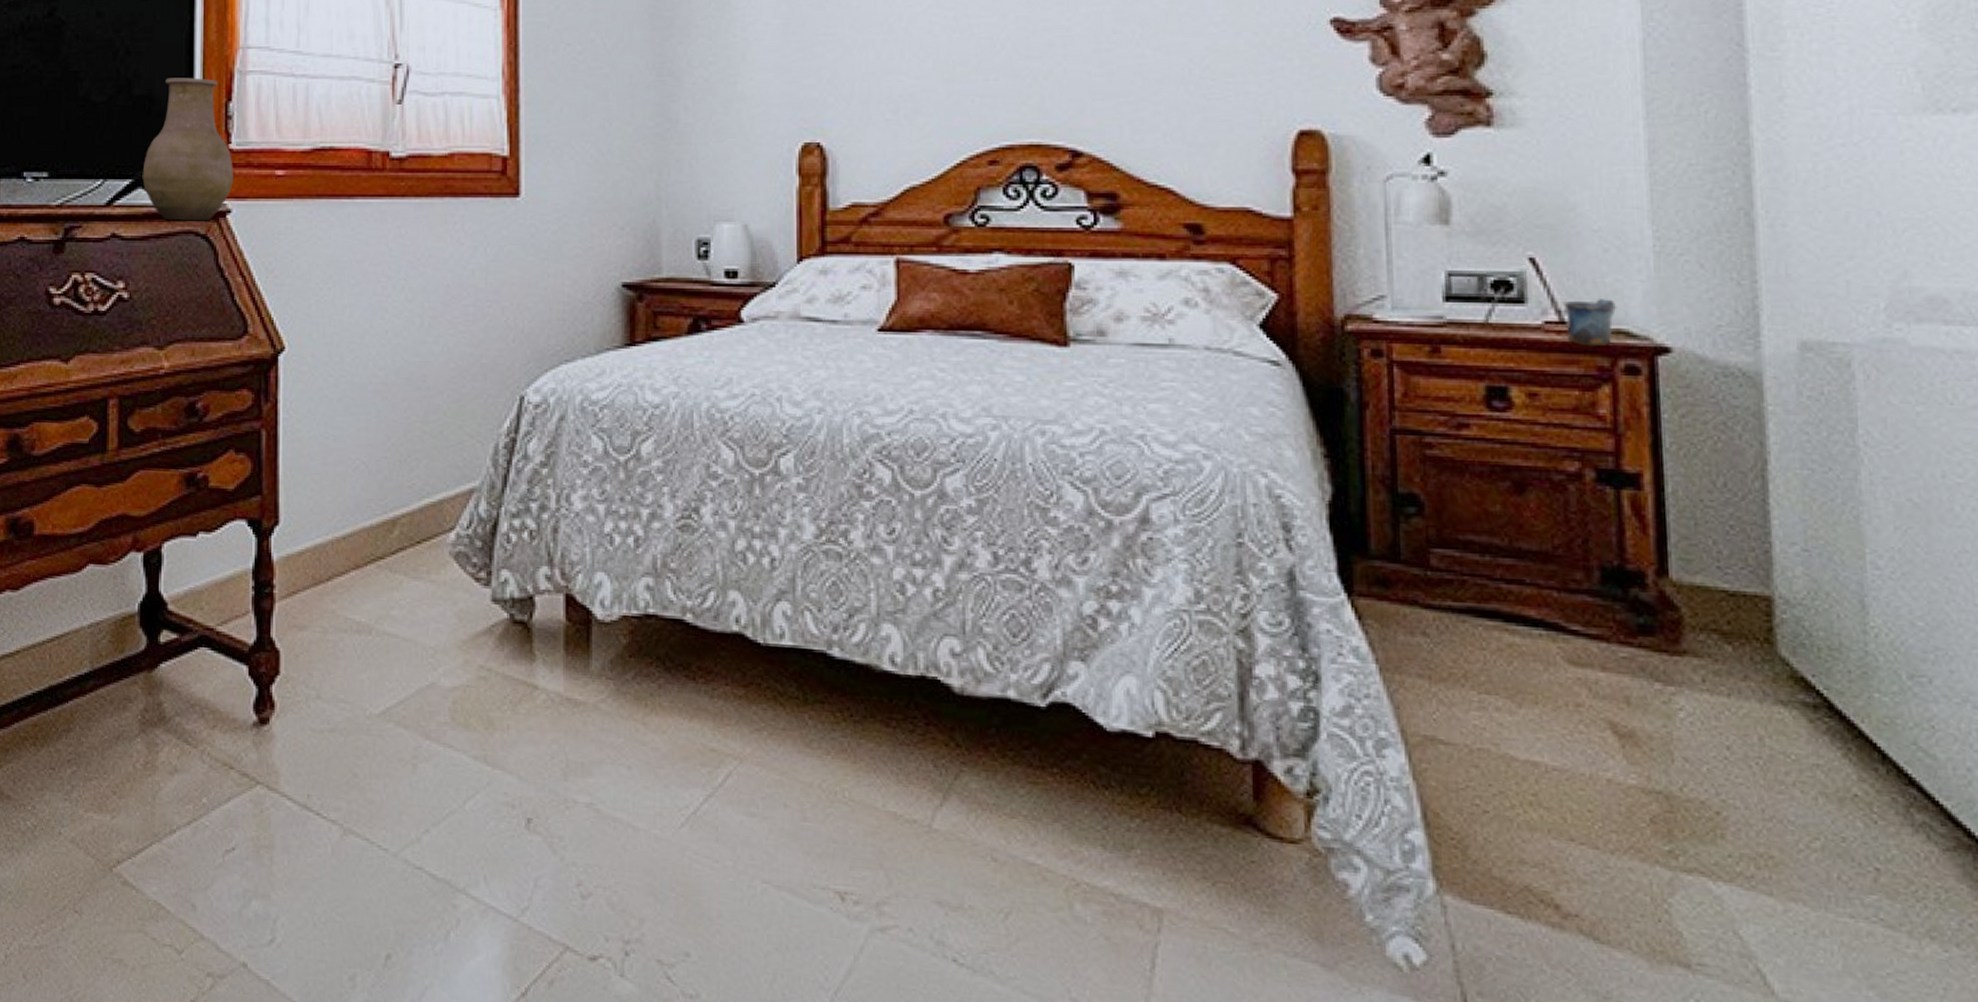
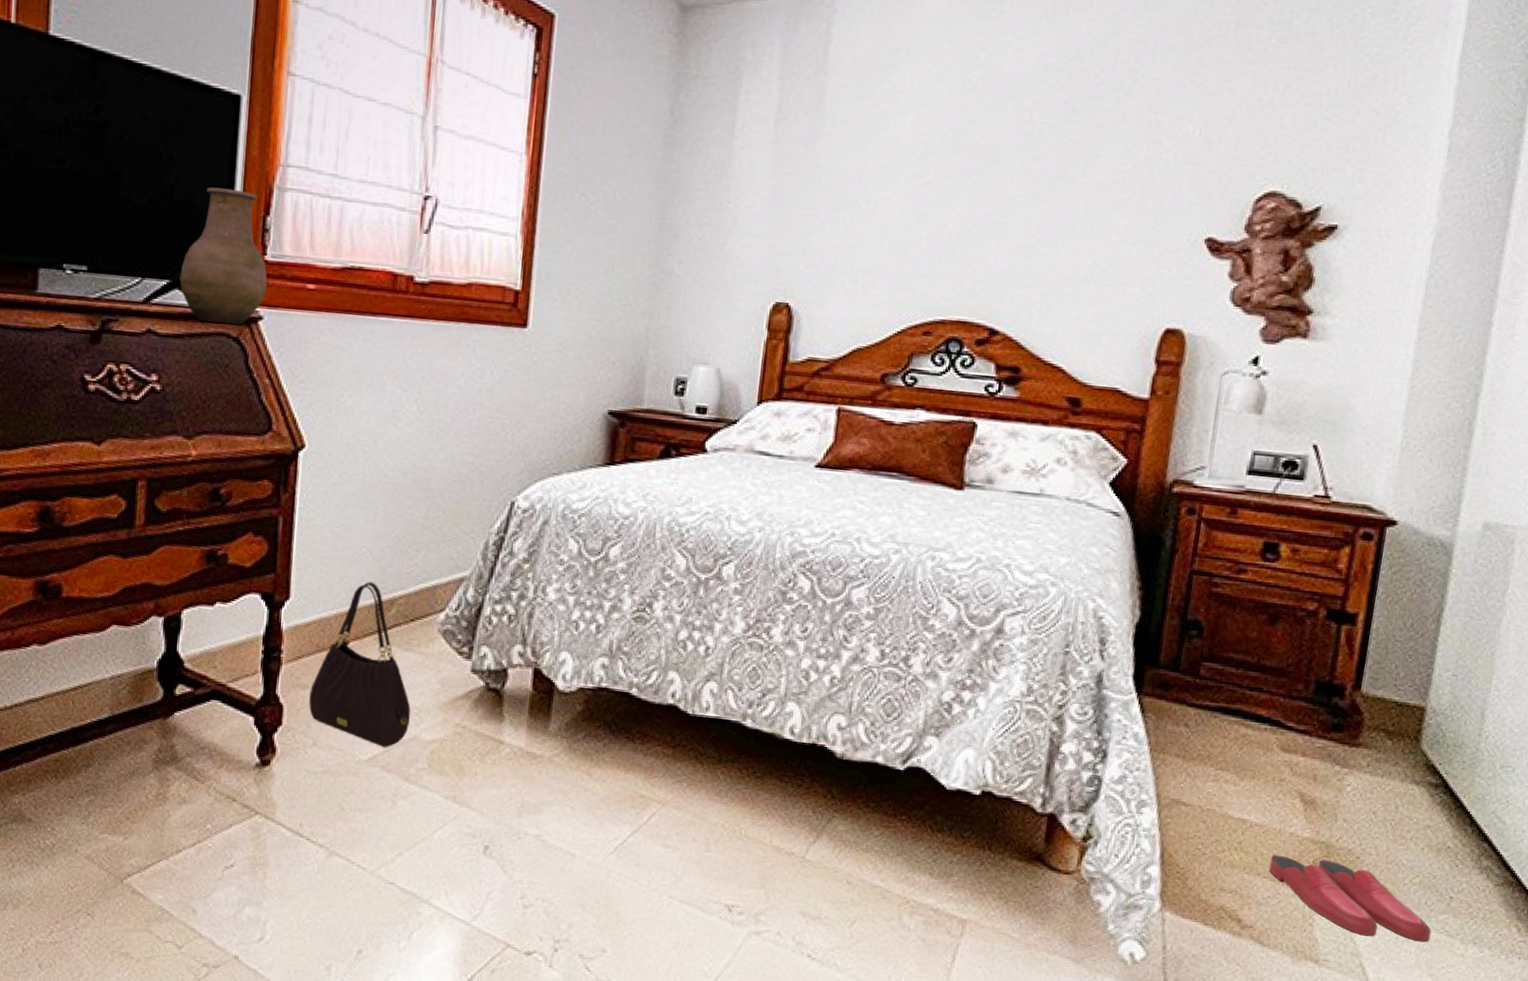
handbag: none [309,499,425,697] -> present [309,582,411,747]
mug: present [1562,299,1617,347] -> none [1327,480,1367,517]
slippers: none [1585,811,1859,936] -> present [1269,855,1431,942]

